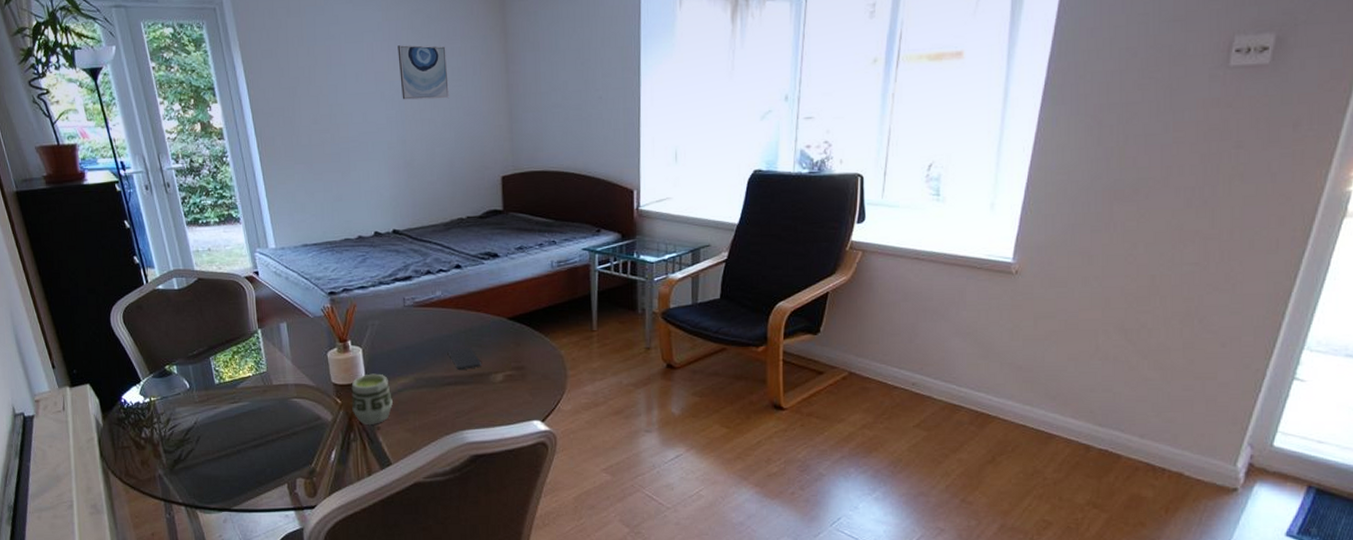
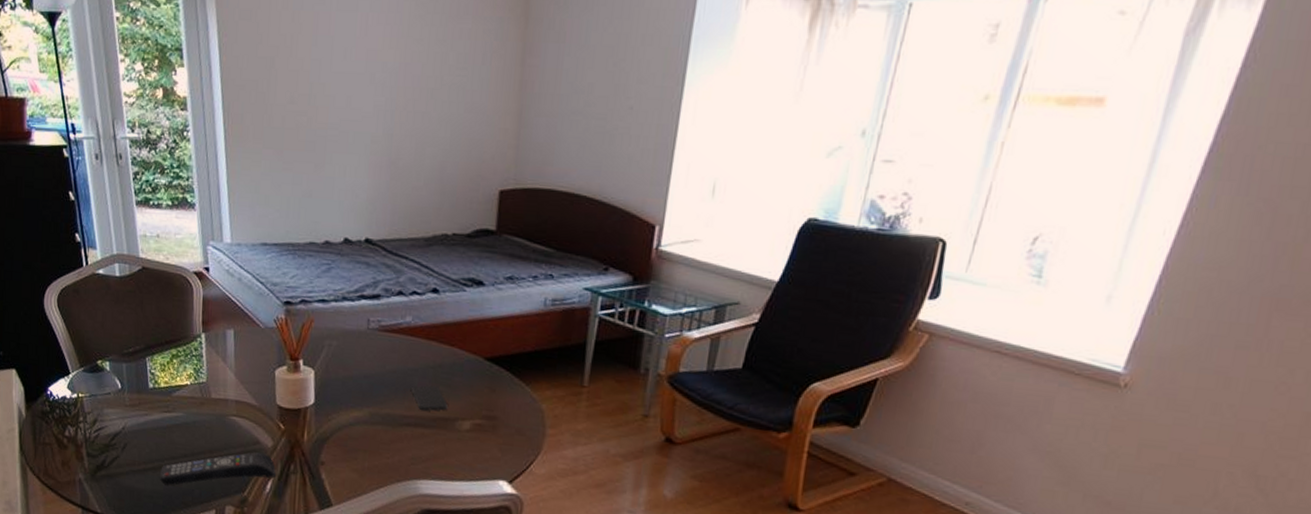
remote control: none [232,426,338,468] -> present [159,451,276,486]
cup: present [351,373,393,424] -> none [295,400,342,459]
wall art: present [397,45,449,100] -> none [395,19,454,90]

